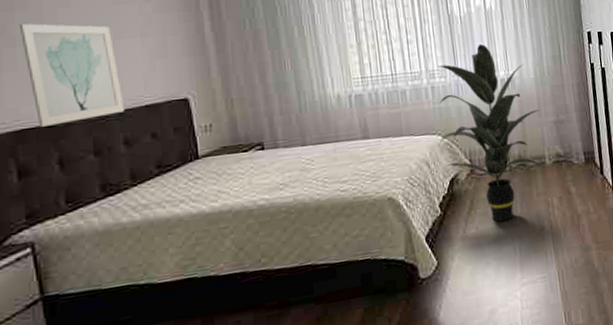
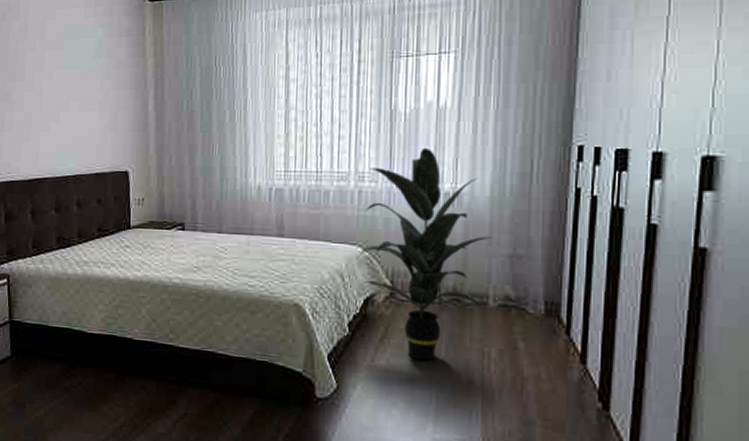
wall art: present [18,23,125,127] -> none [17,93,81,181]

